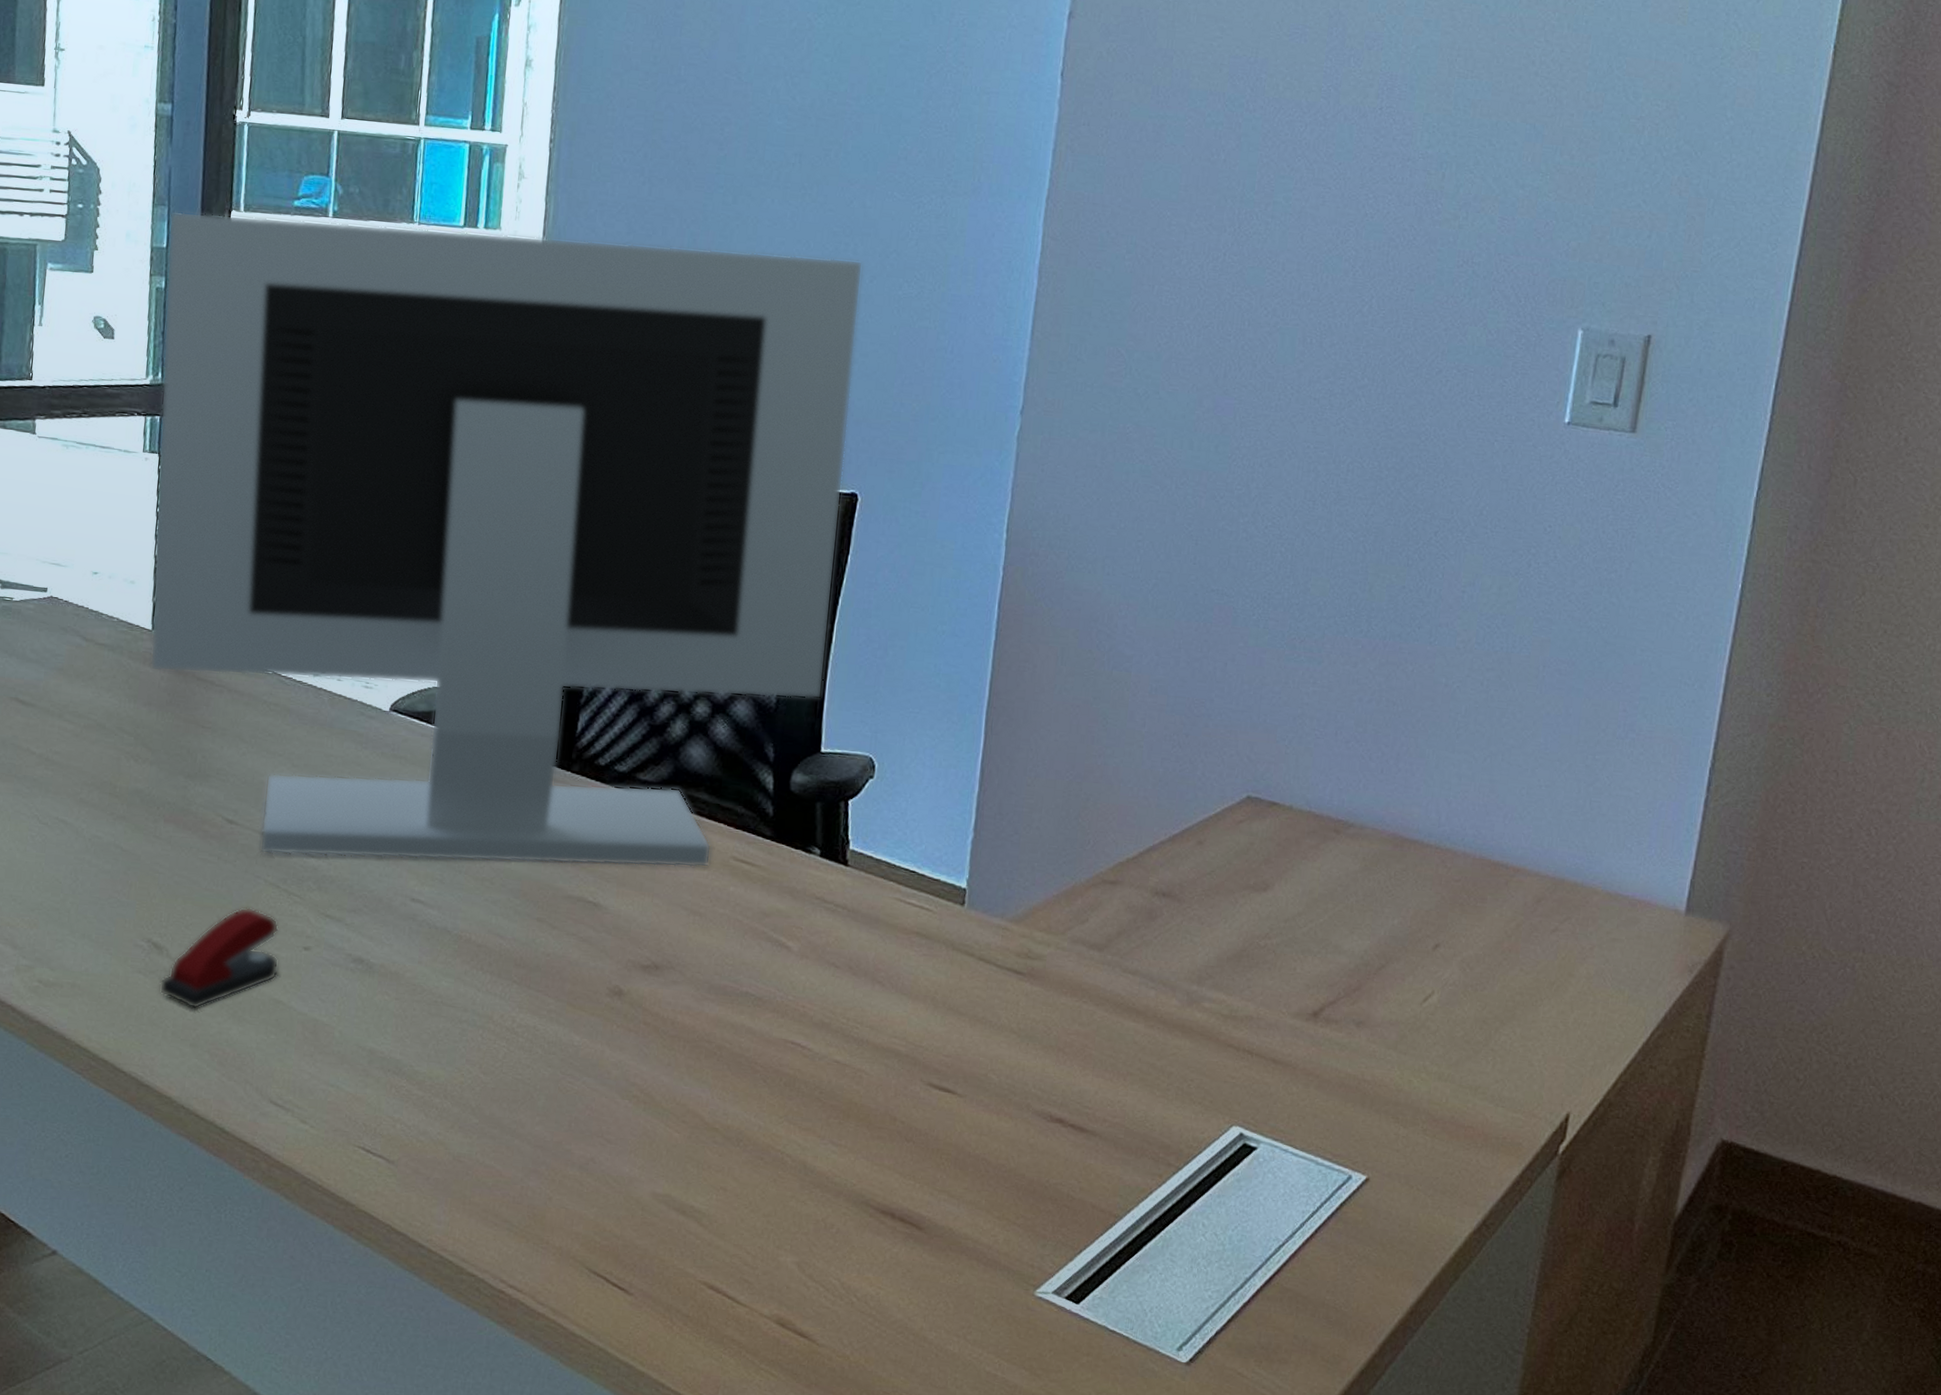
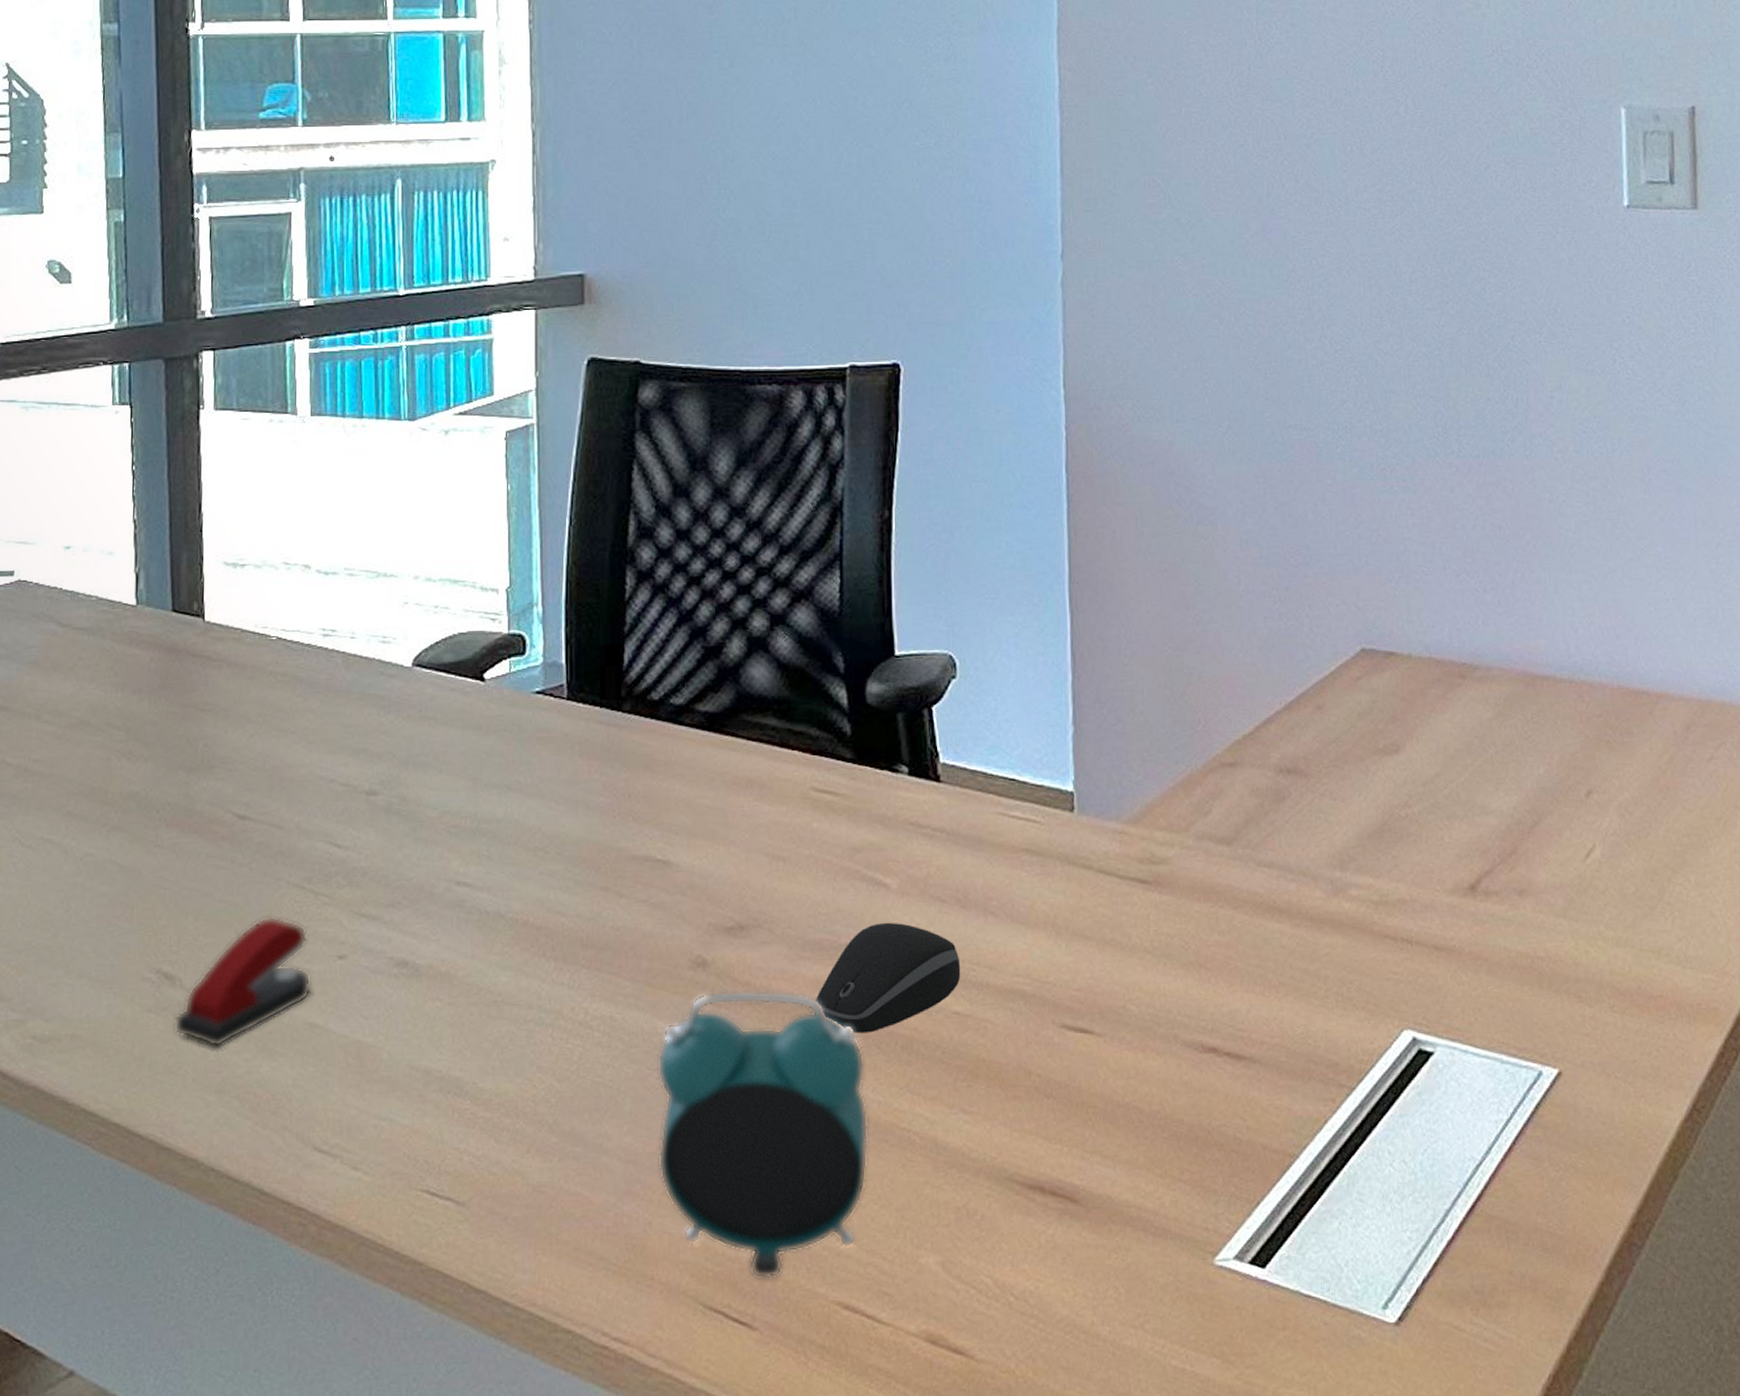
computer monitor: present [150,211,863,868] -> none [123,114,889,851]
alarm clock: none [562,1017,751,1257] -> present [657,990,869,1279]
computer mouse: none [712,978,846,1069] -> present [815,922,961,1034]

